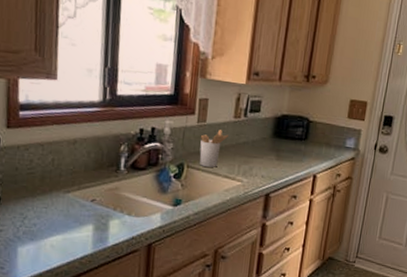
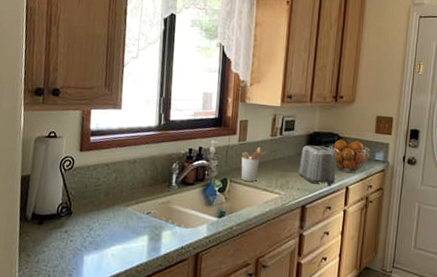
toaster: none [263,129,305,174] -> present [298,145,336,187]
fruit basket: none [296,124,341,161] -> present [328,139,370,174]

